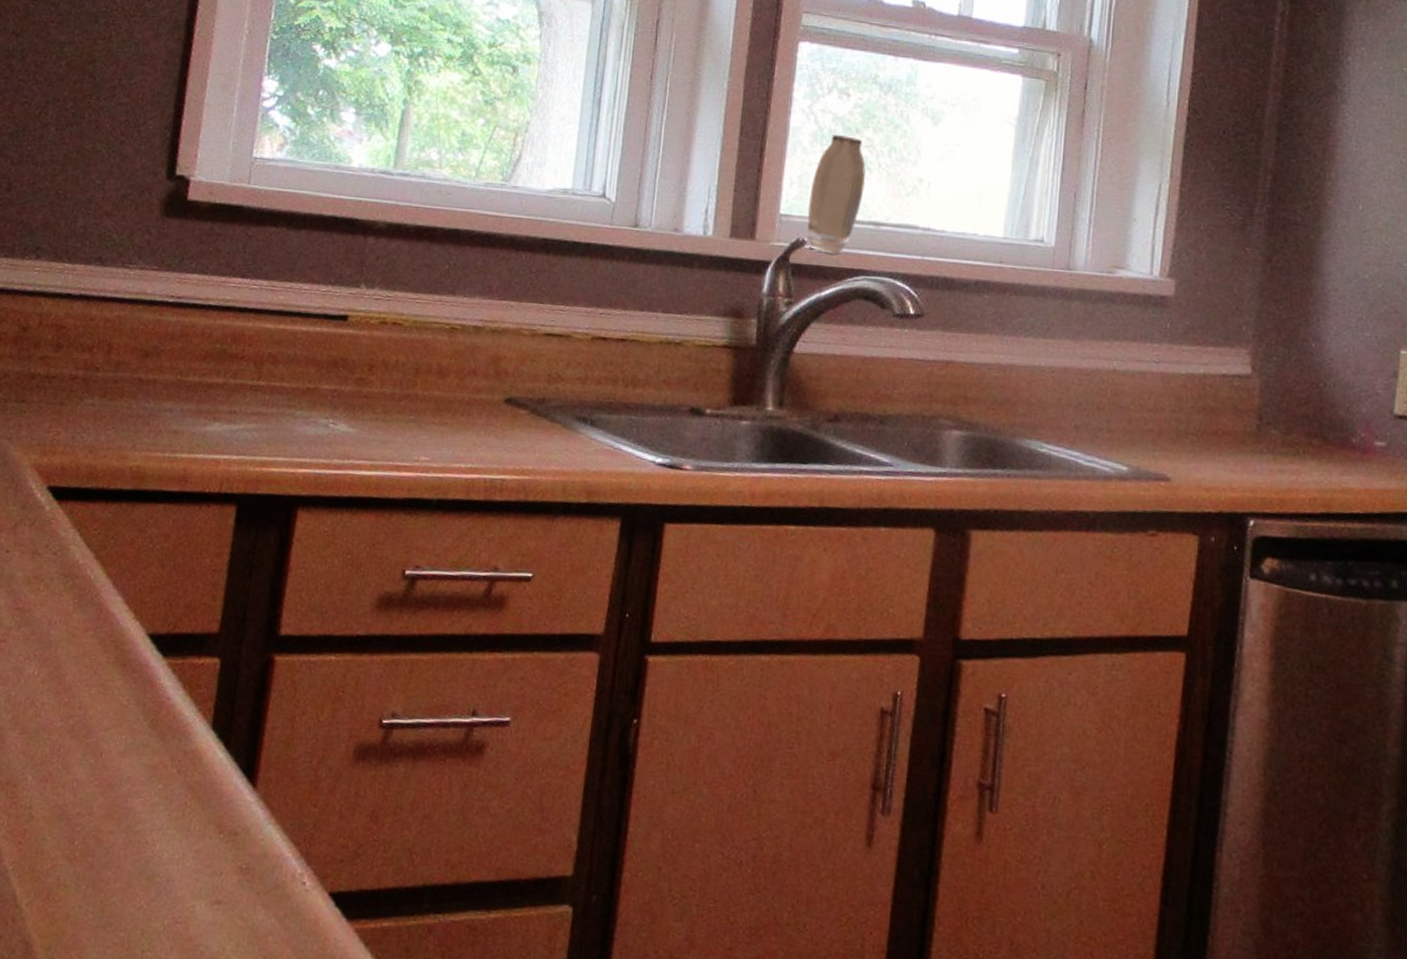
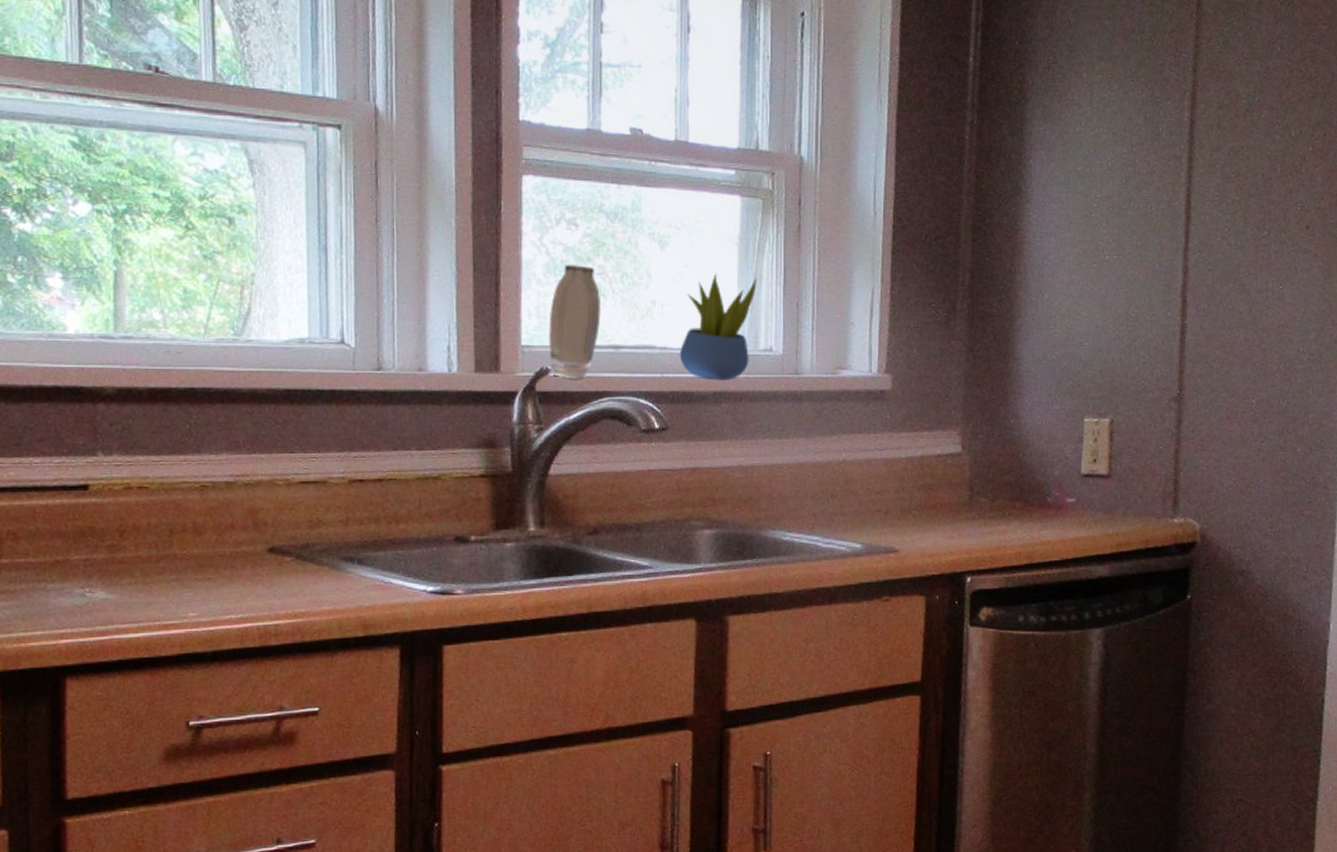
succulent plant: none [942,155,1033,271] -> present [679,273,757,382]

